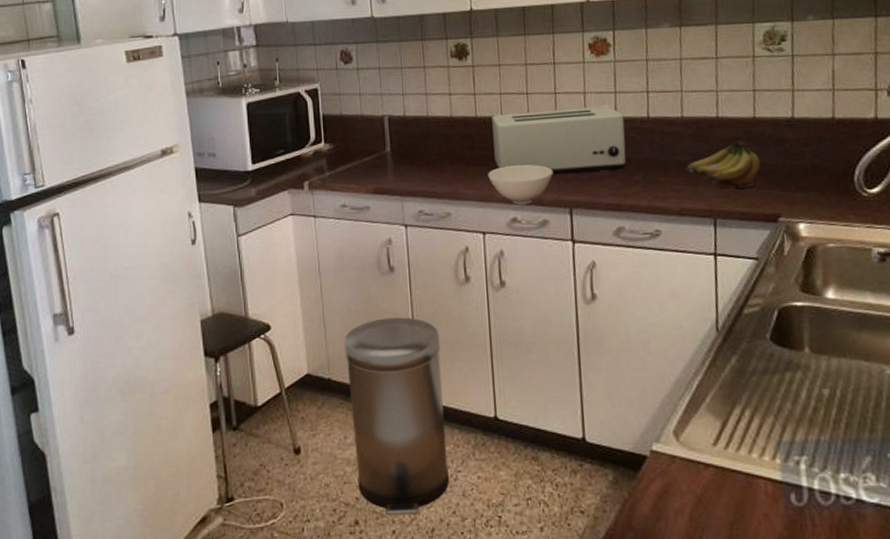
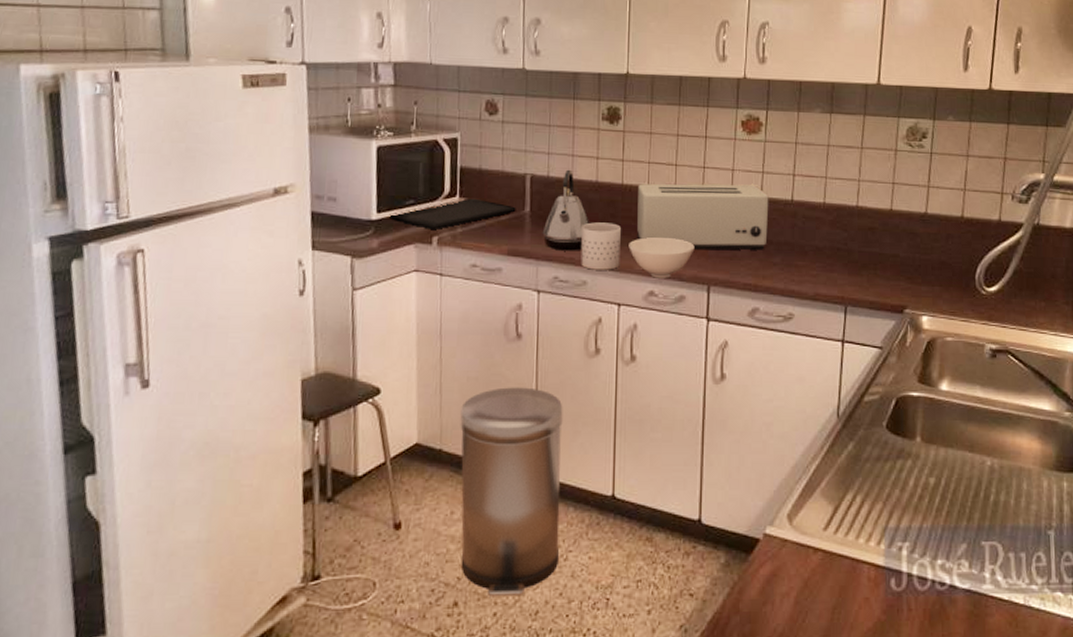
cutting board: none [263,143,378,175] -> present [389,198,516,229]
kettle: none [404,107,449,186] -> present [542,169,590,251]
mug: none [441,155,481,202] -> present [581,222,621,270]
fruit: present [685,141,761,189] -> none [822,231,893,279]

